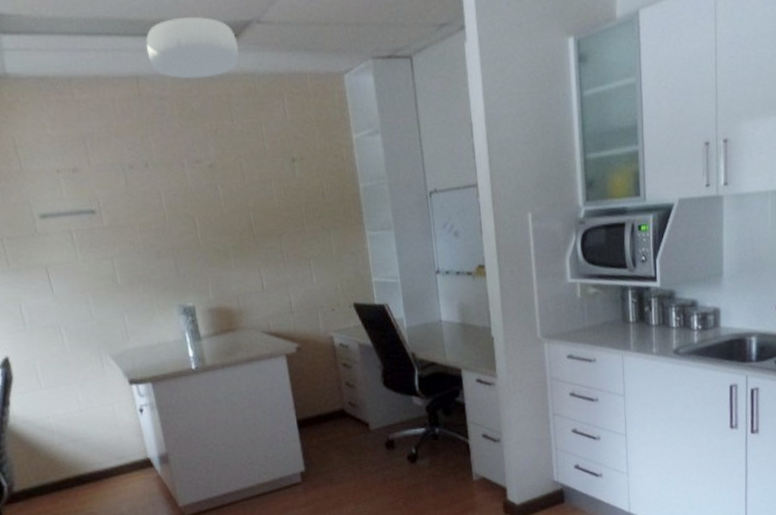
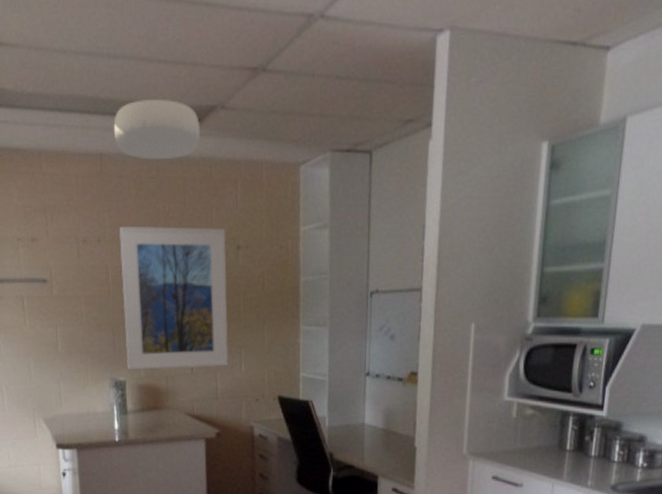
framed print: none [167,142,299,295] -> present [120,226,229,371]

